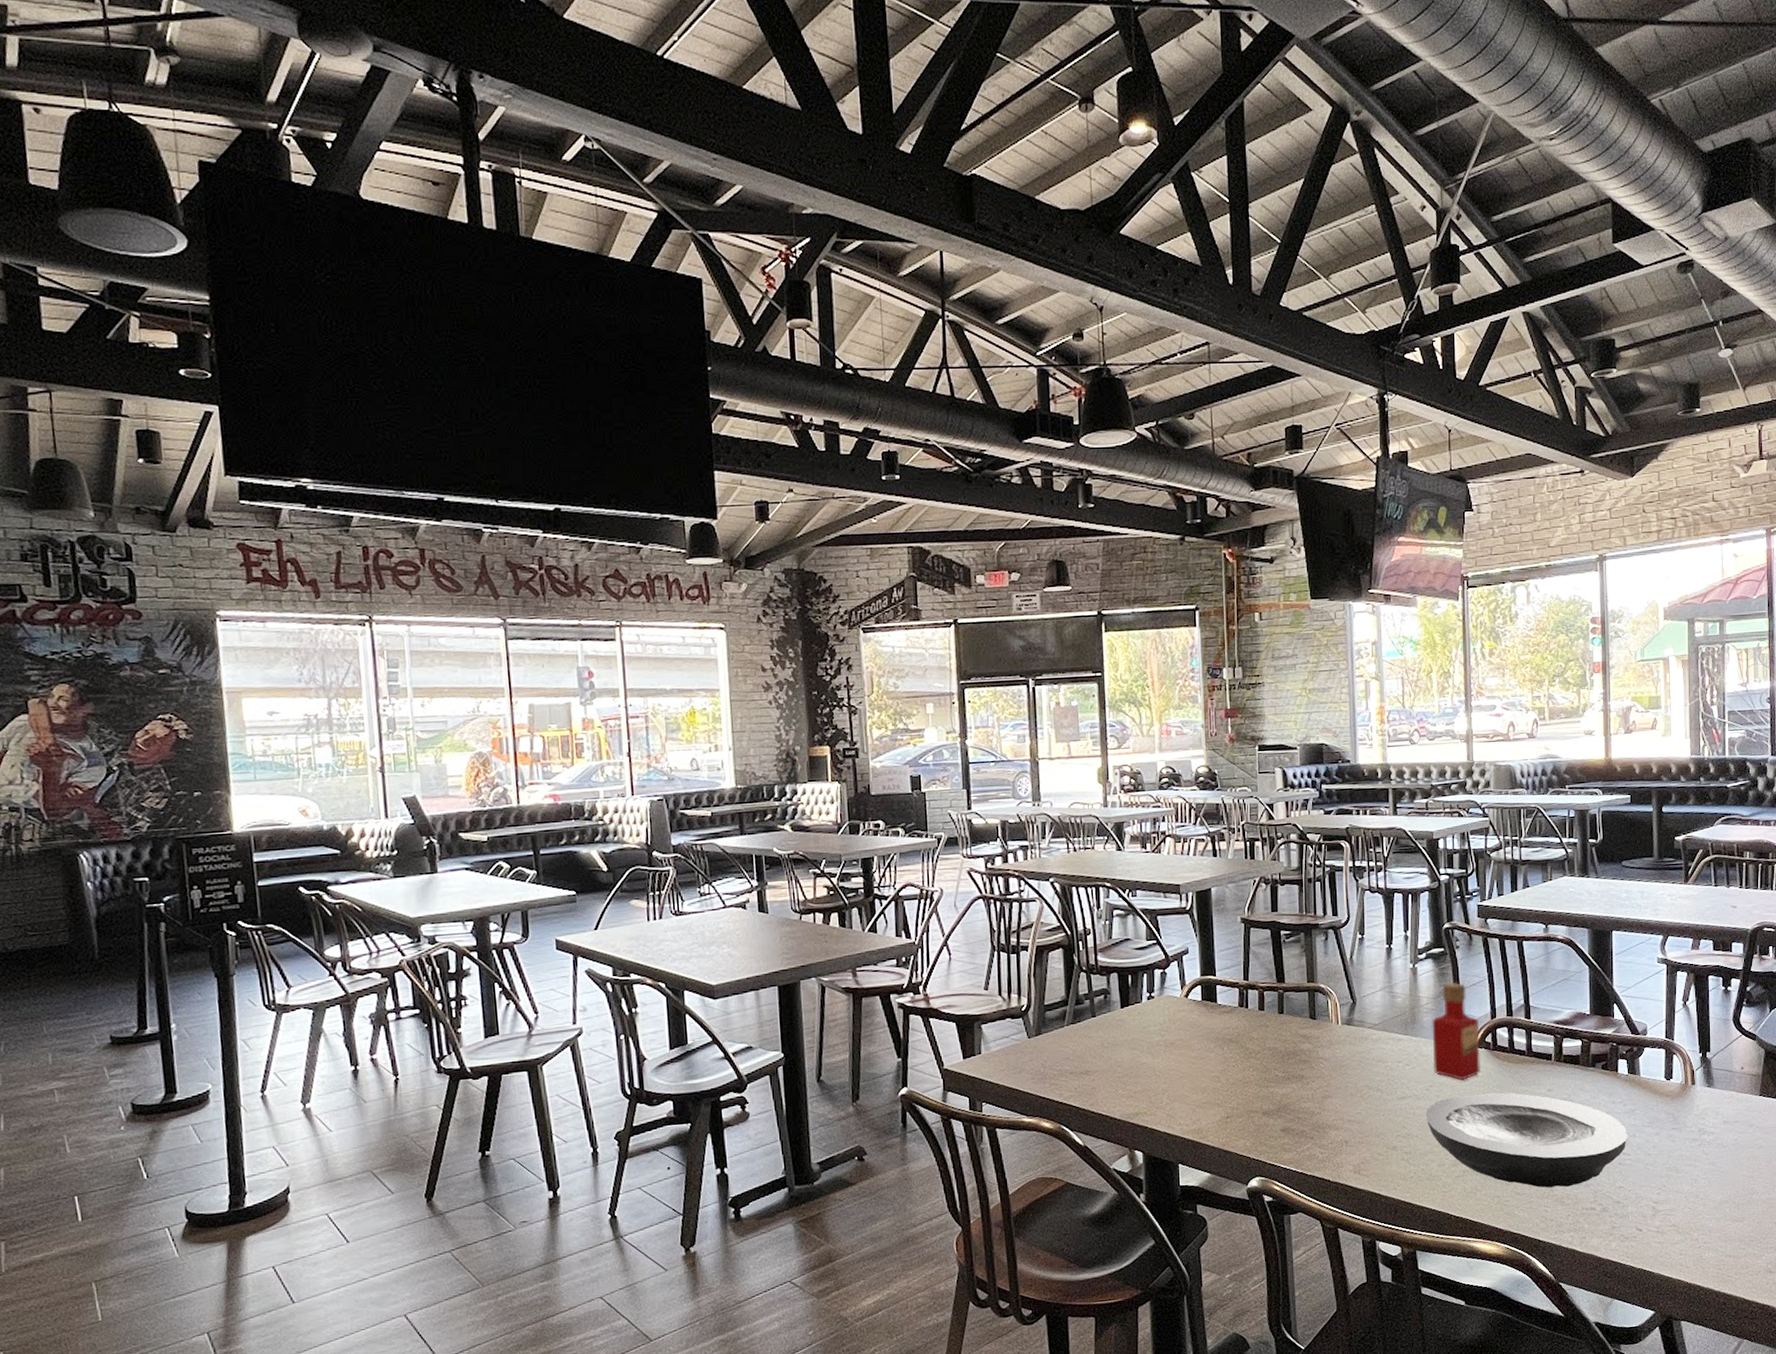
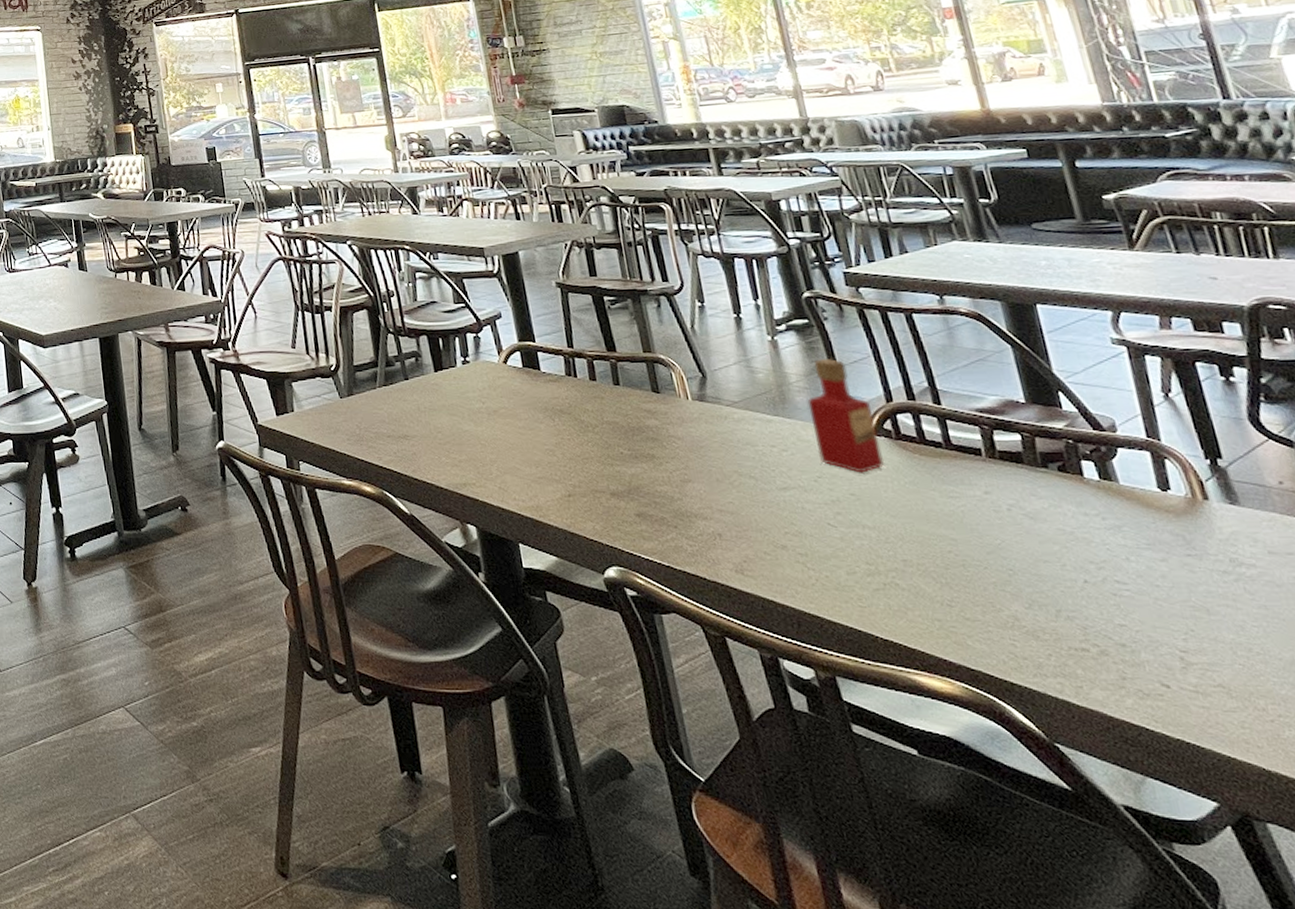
plate: present [1426,1093,1628,1188] -> none [819,490,1119,617]

